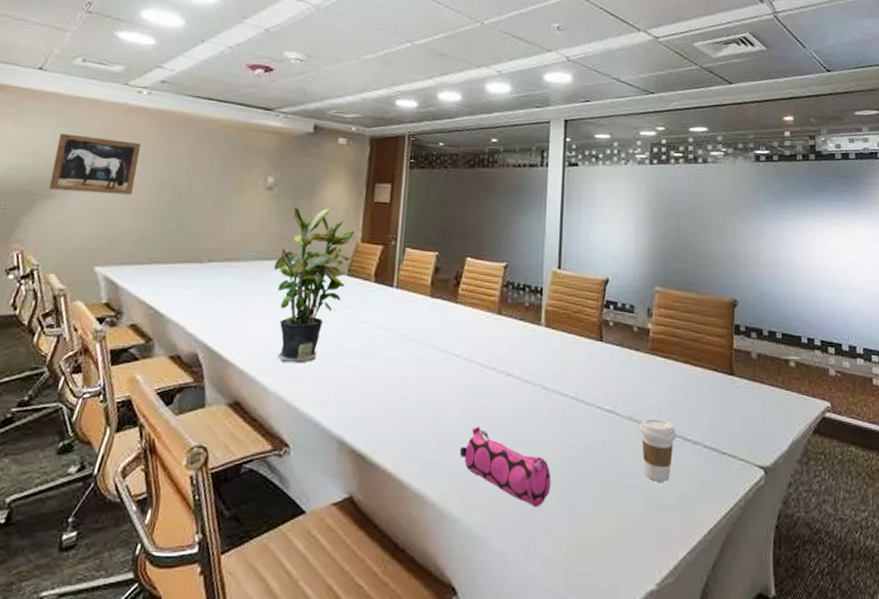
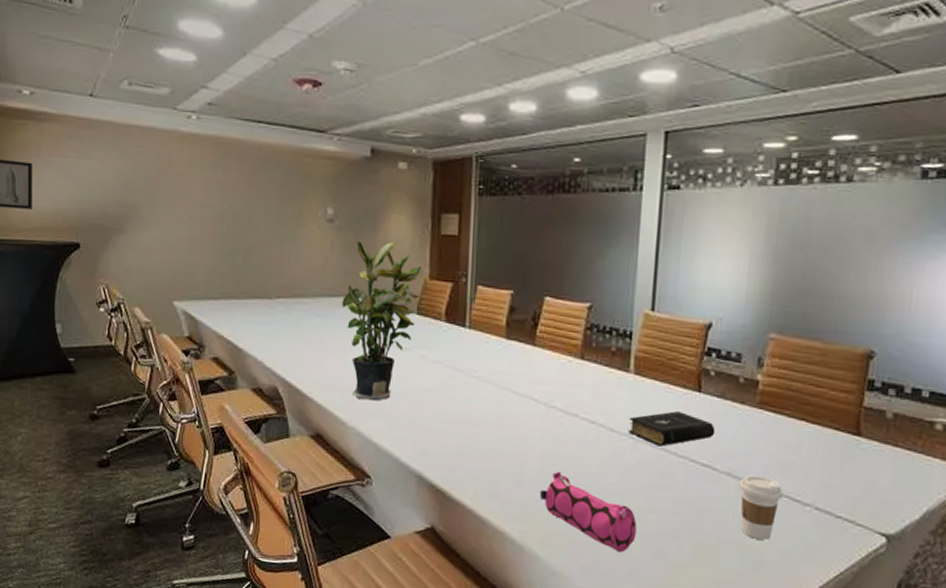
wall art: present [48,133,141,195] -> none [119,165,197,229]
book: none [540,359,617,395] -> present [627,410,716,447]

